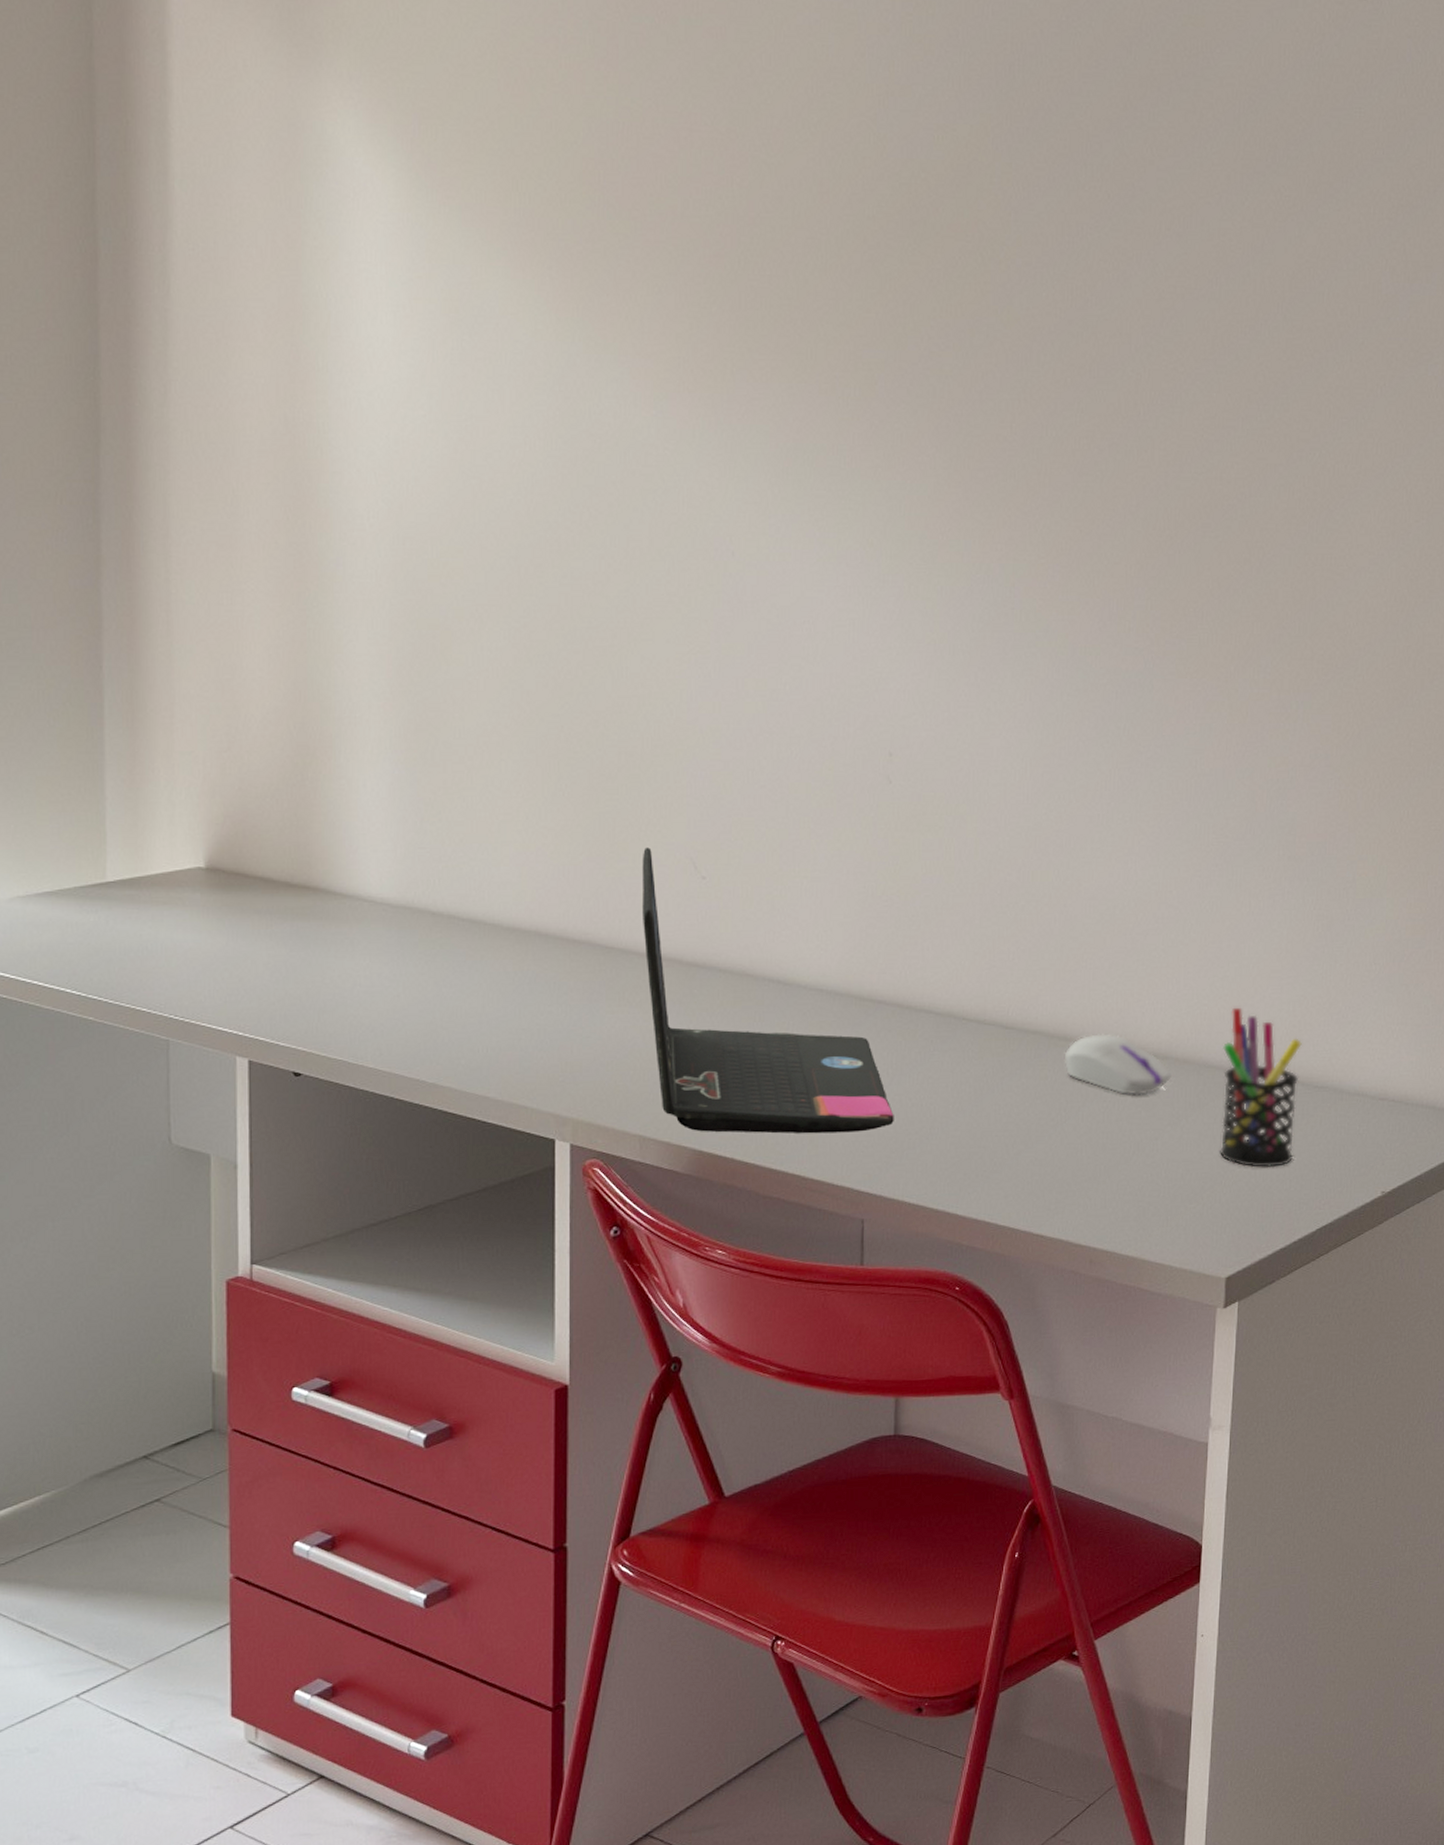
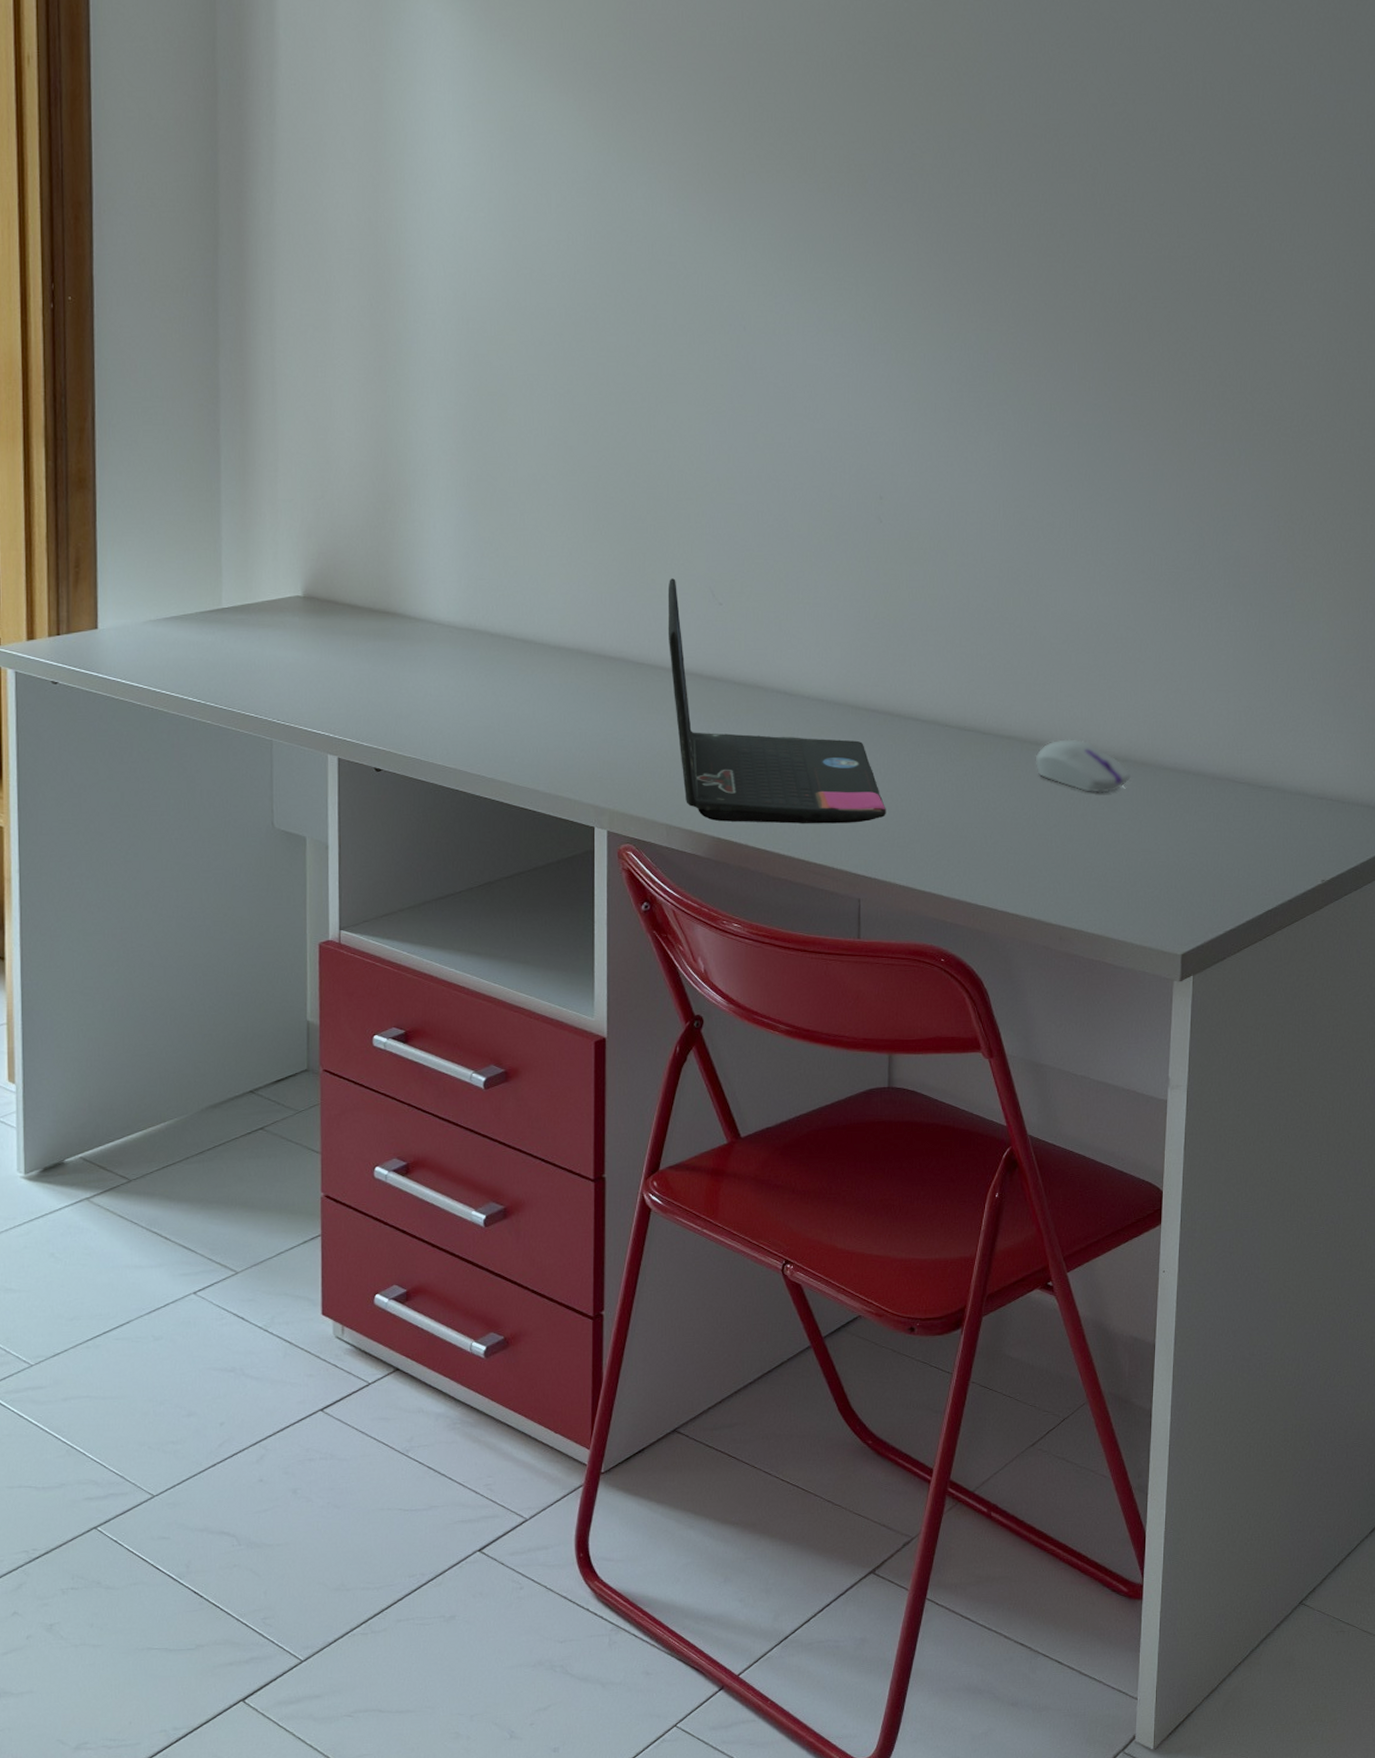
pen holder: present [1220,1007,1302,1168] -> none [1175,716,1248,858]

